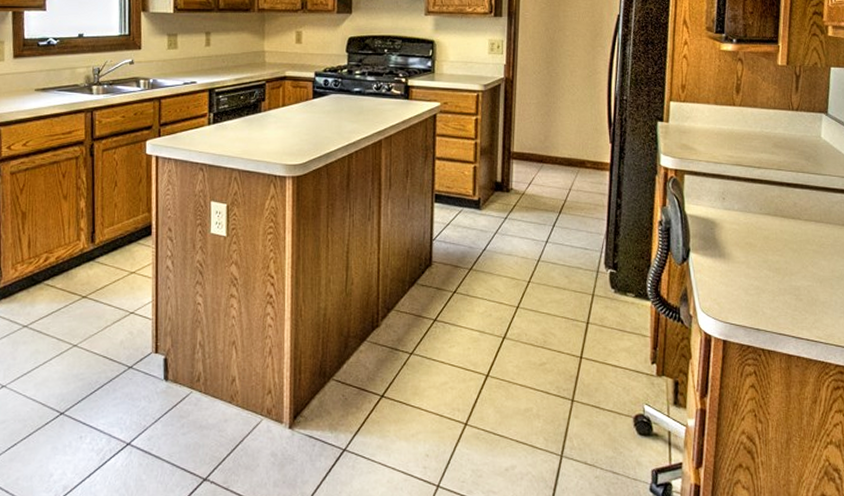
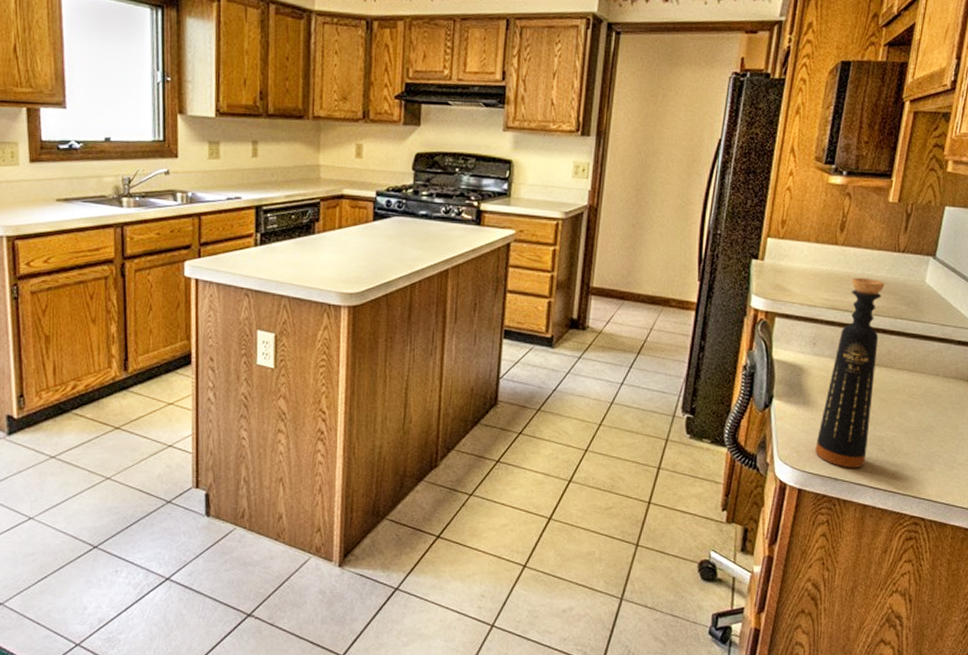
bottle: none [735,135,785,319] -> present [815,277,885,469]

